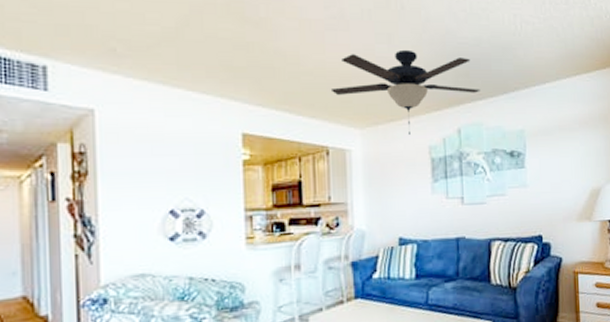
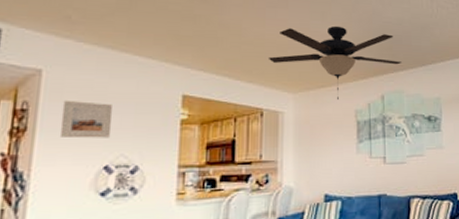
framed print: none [120,141,173,182] -> present [59,100,113,139]

